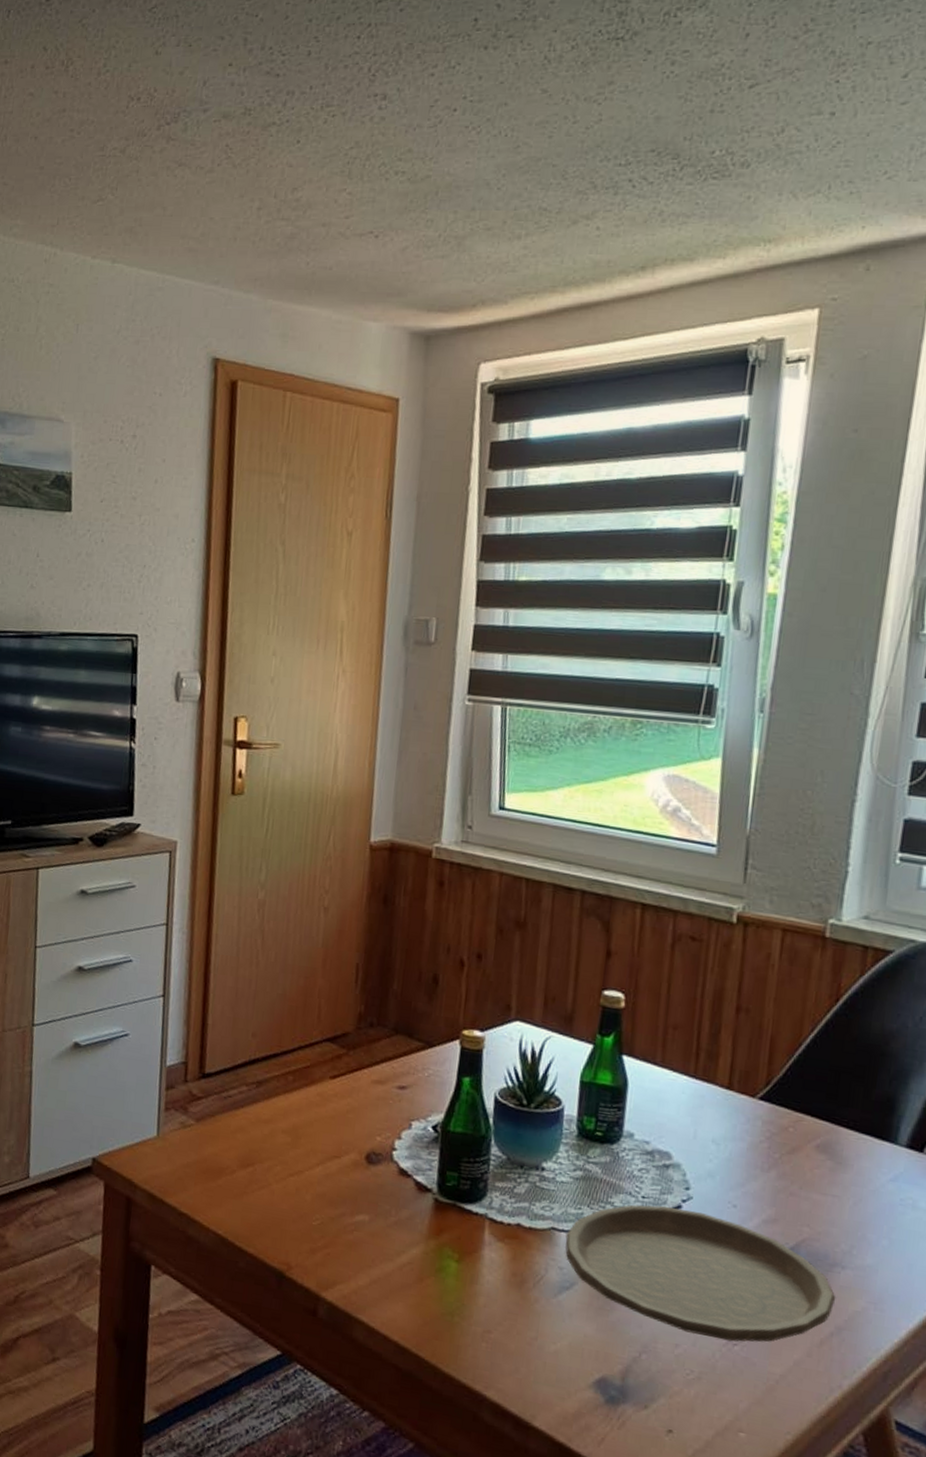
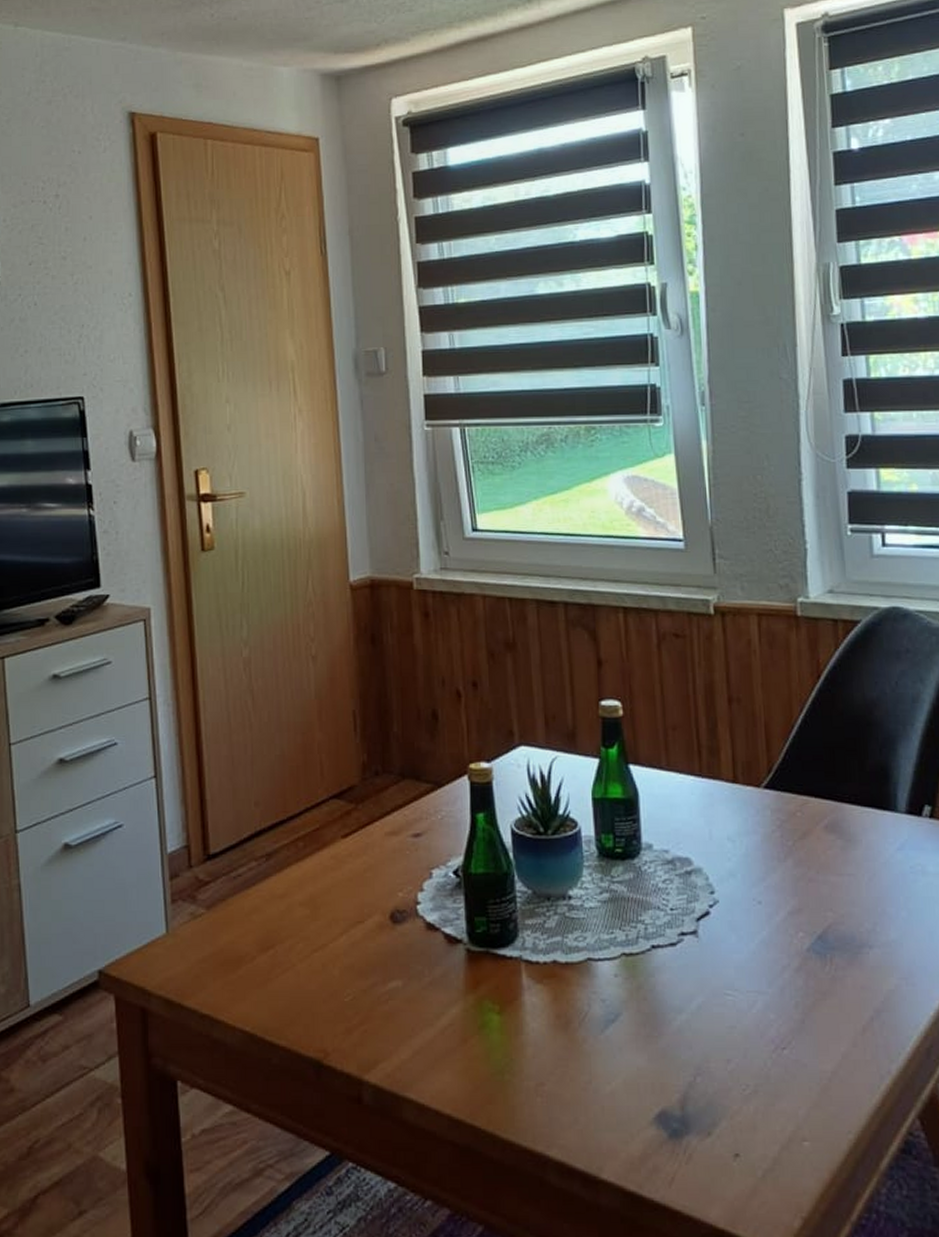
plate: present [565,1204,836,1342] -> none [603,914,870,1046]

